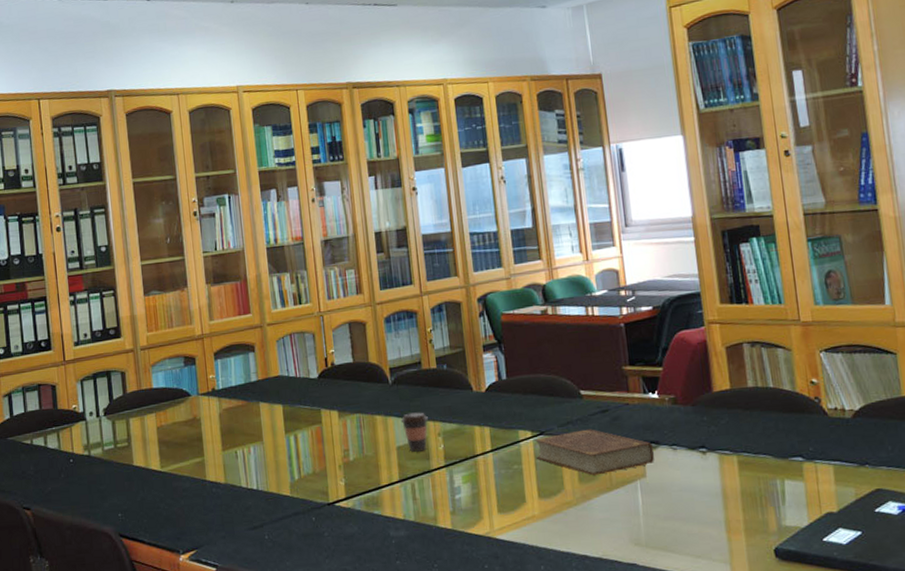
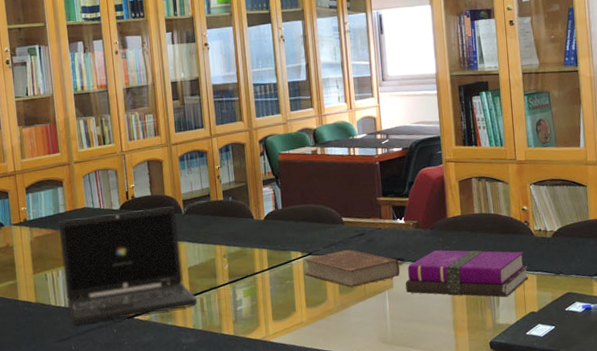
laptop: none [250,375,409,511] -> present [59,206,198,325]
coffee cup: present [400,412,428,452] -> none [191,237,215,272]
notebook: none [661,431,823,493] -> present [405,250,529,298]

